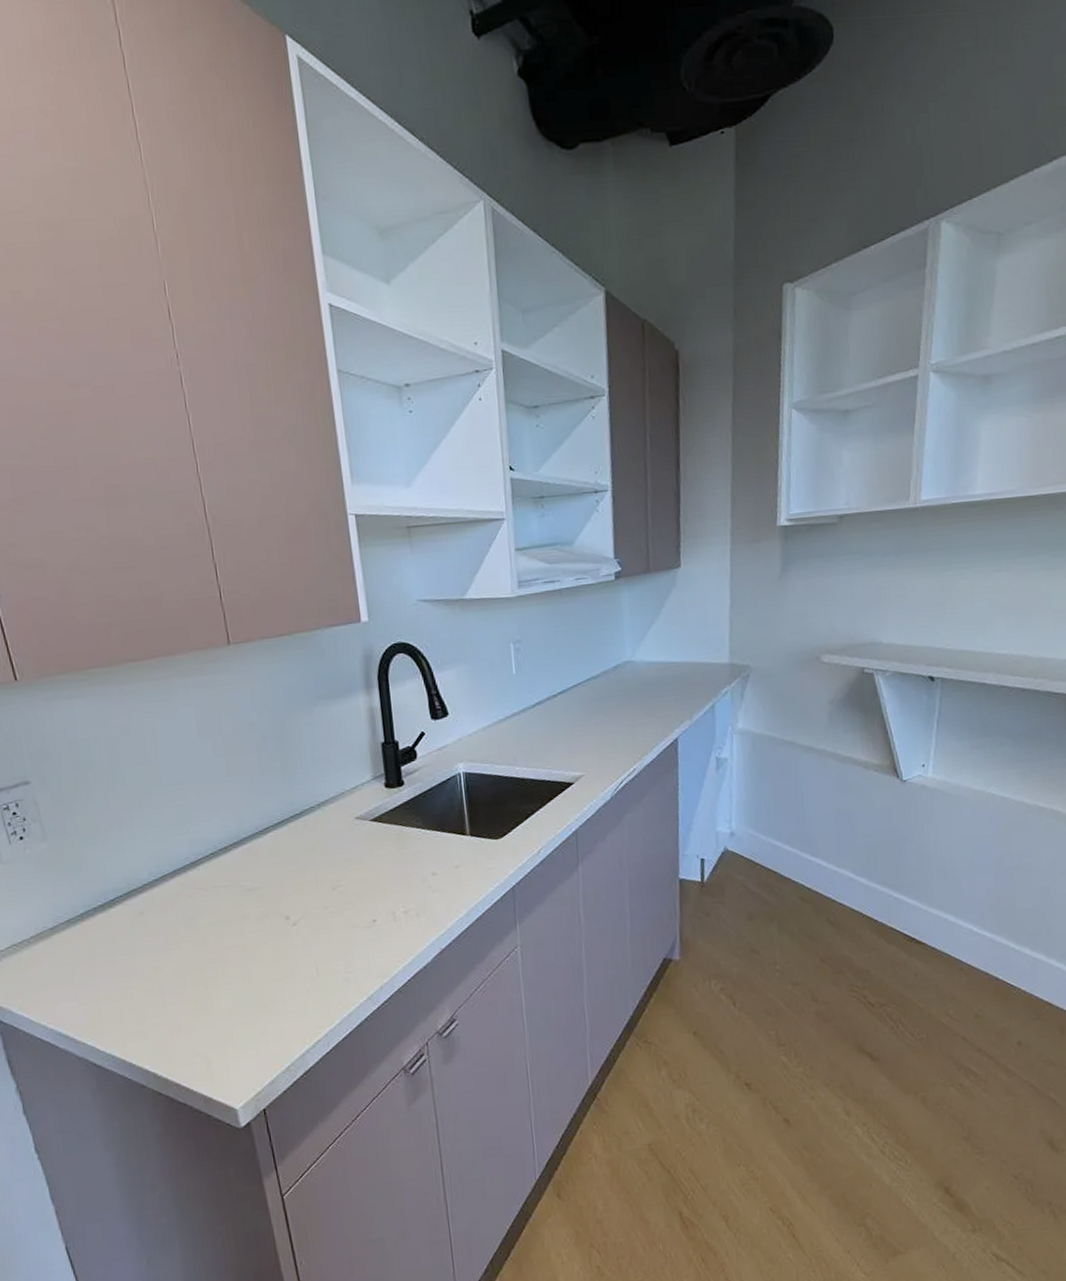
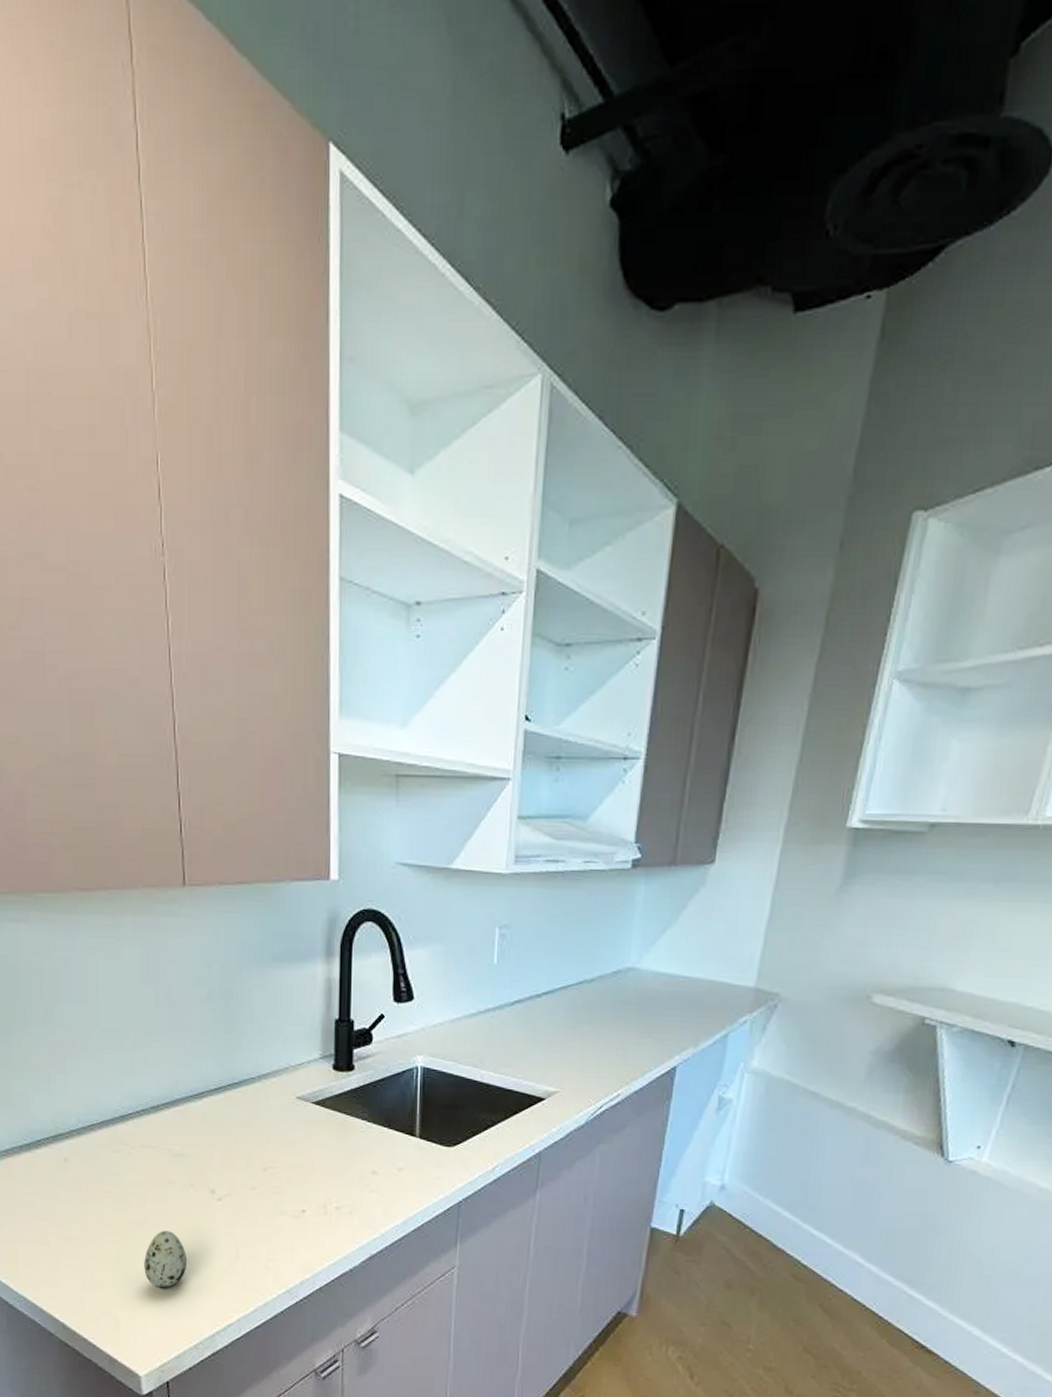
speckled egg: none [228,963,271,1020] -> present [144,1231,187,1290]

